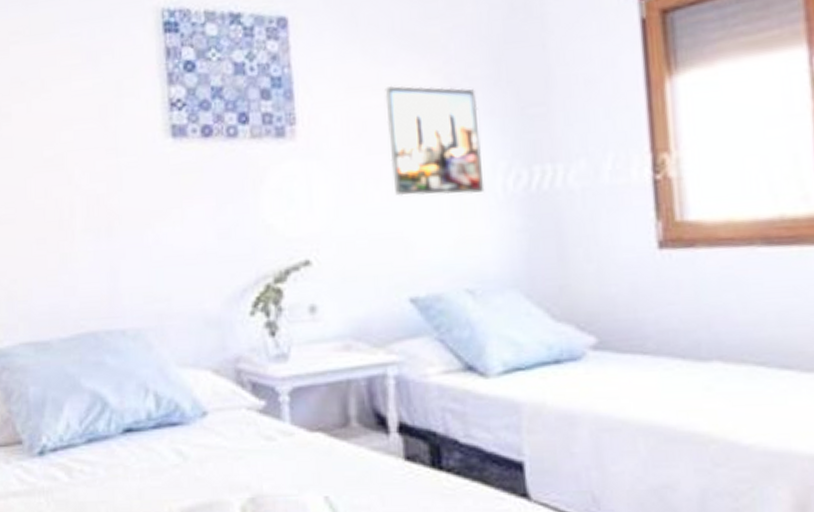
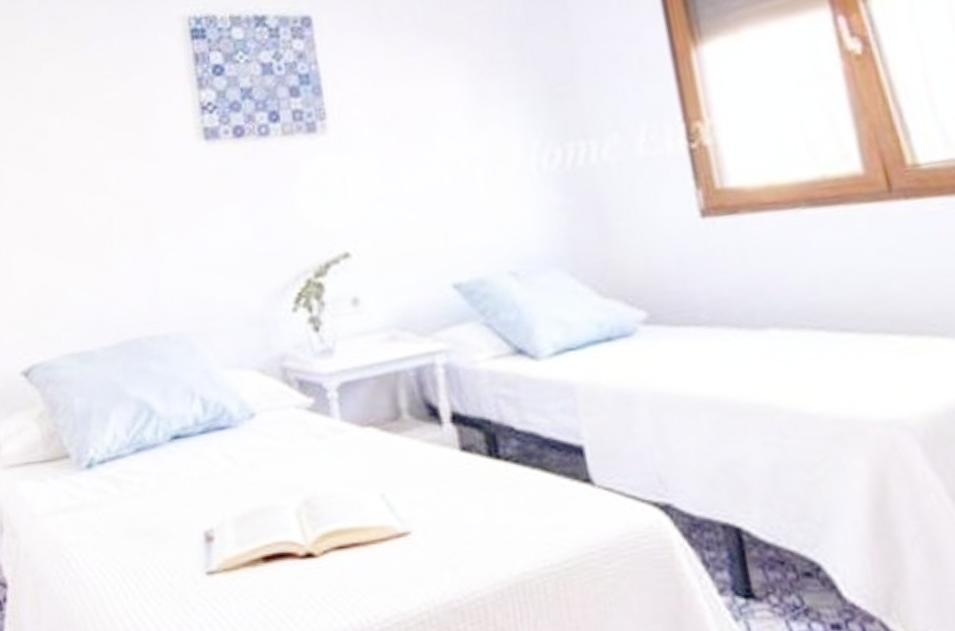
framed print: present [385,85,485,196] -> none [412,72,520,183]

